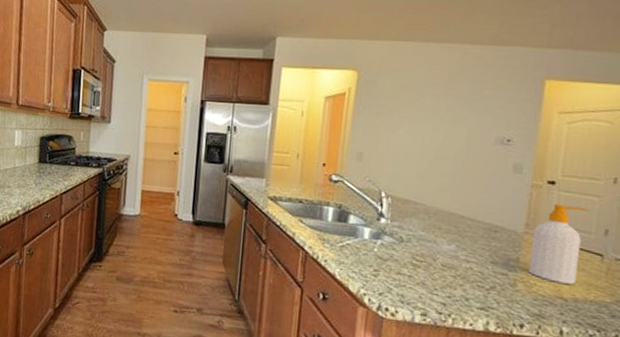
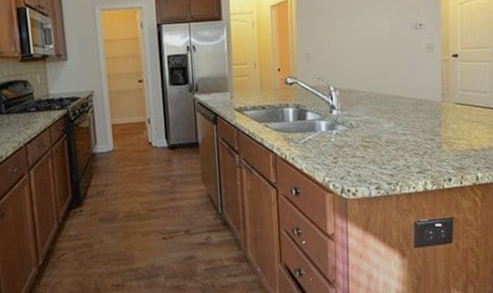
soap bottle: present [528,204,589,285] -> none [447,72,483,138]

